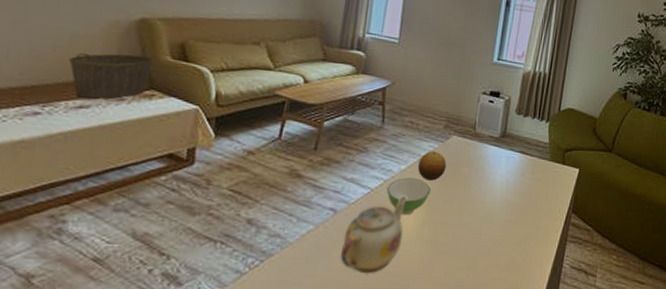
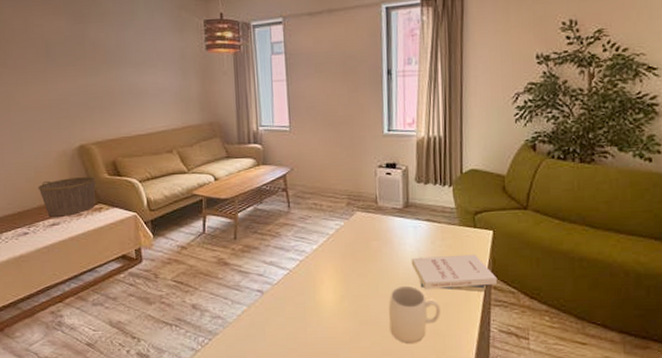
teapot: present [341,196,408,273] -> none [273,273,326,345]
bowl: present [386,178,431,216] -> none [303,256,345,292]
fruit: present [418,151,447,181] -> none [328,229,355,257]
mug: none [466,215,520,275] -> present [389,285,440,343]
books: none [498,188,577,227] -> present [411,254,498,292]

